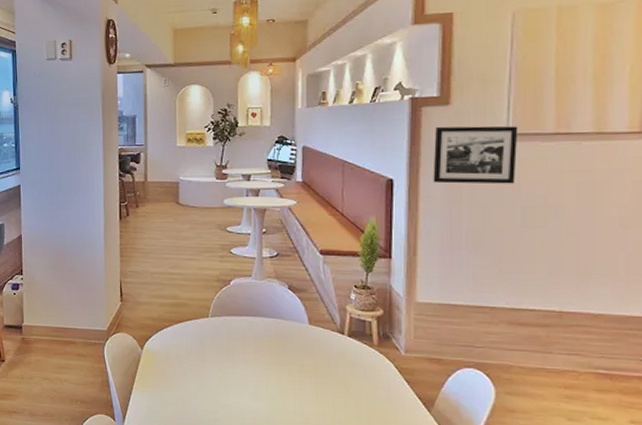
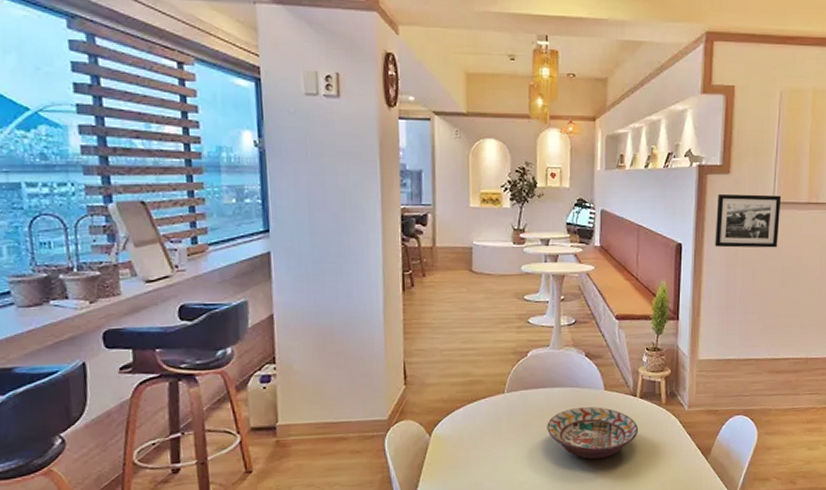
decorative bowl: none [250,338,348,394] -> present [547,407,639,460]

